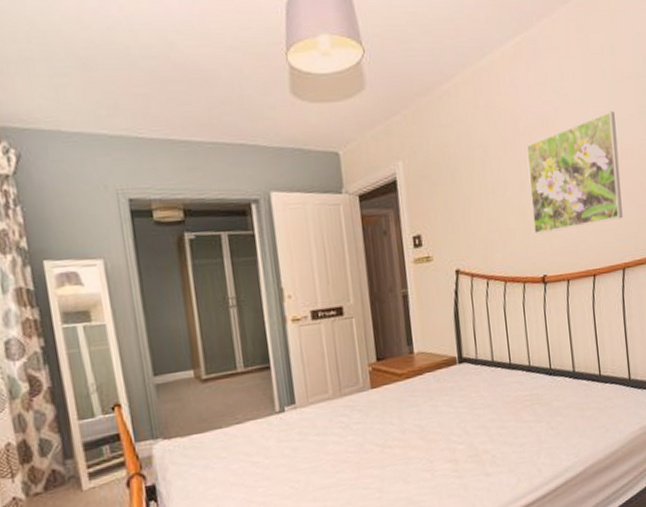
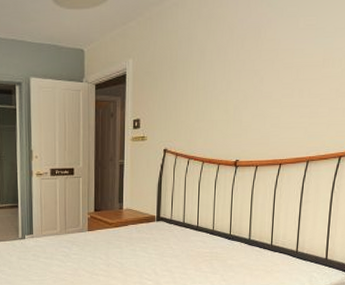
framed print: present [526,110,623,235] -> none [234,24,323,127]

